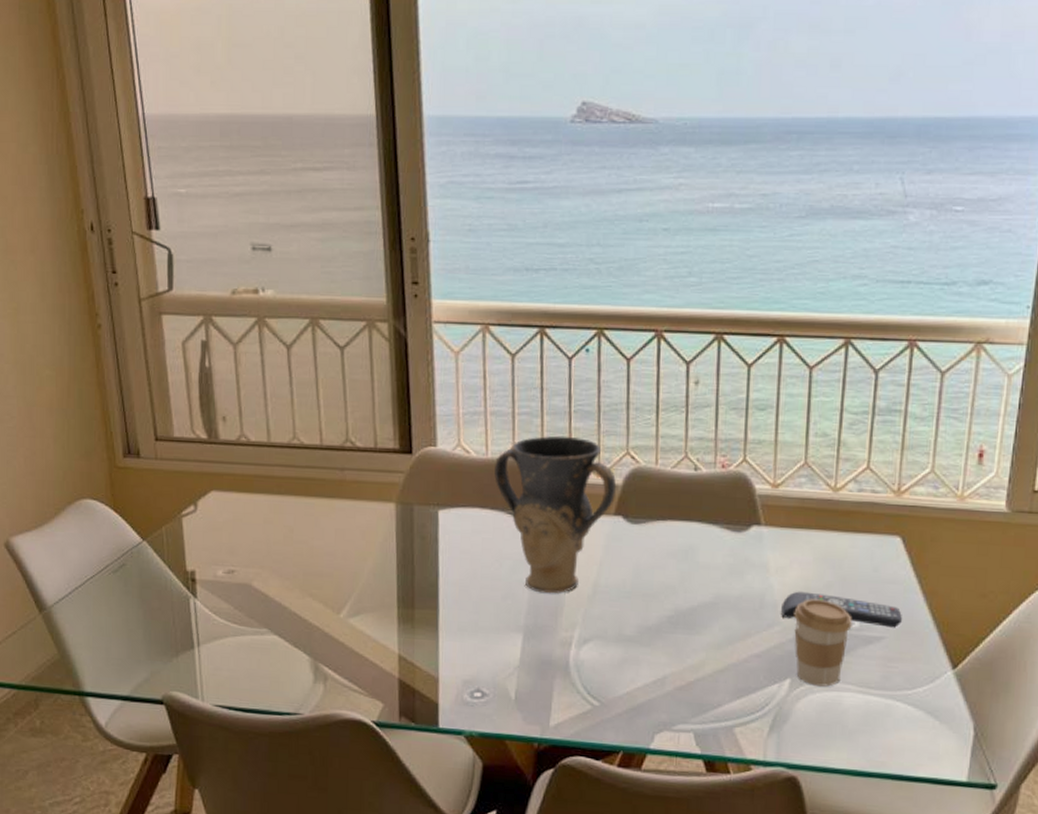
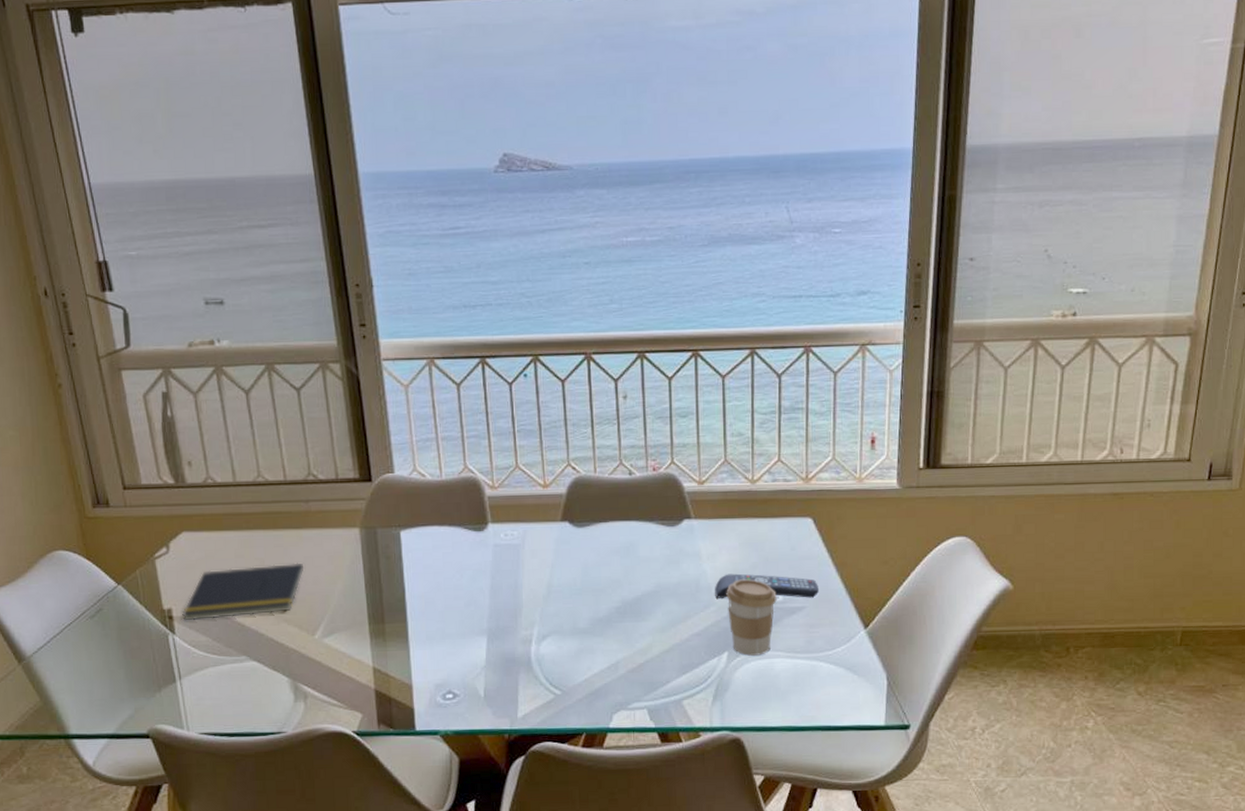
notepad: none [205,534,334,586] -> present [182,563,304,621]
vase: present [494,435,617,594] -> none [449,453,561,598]

